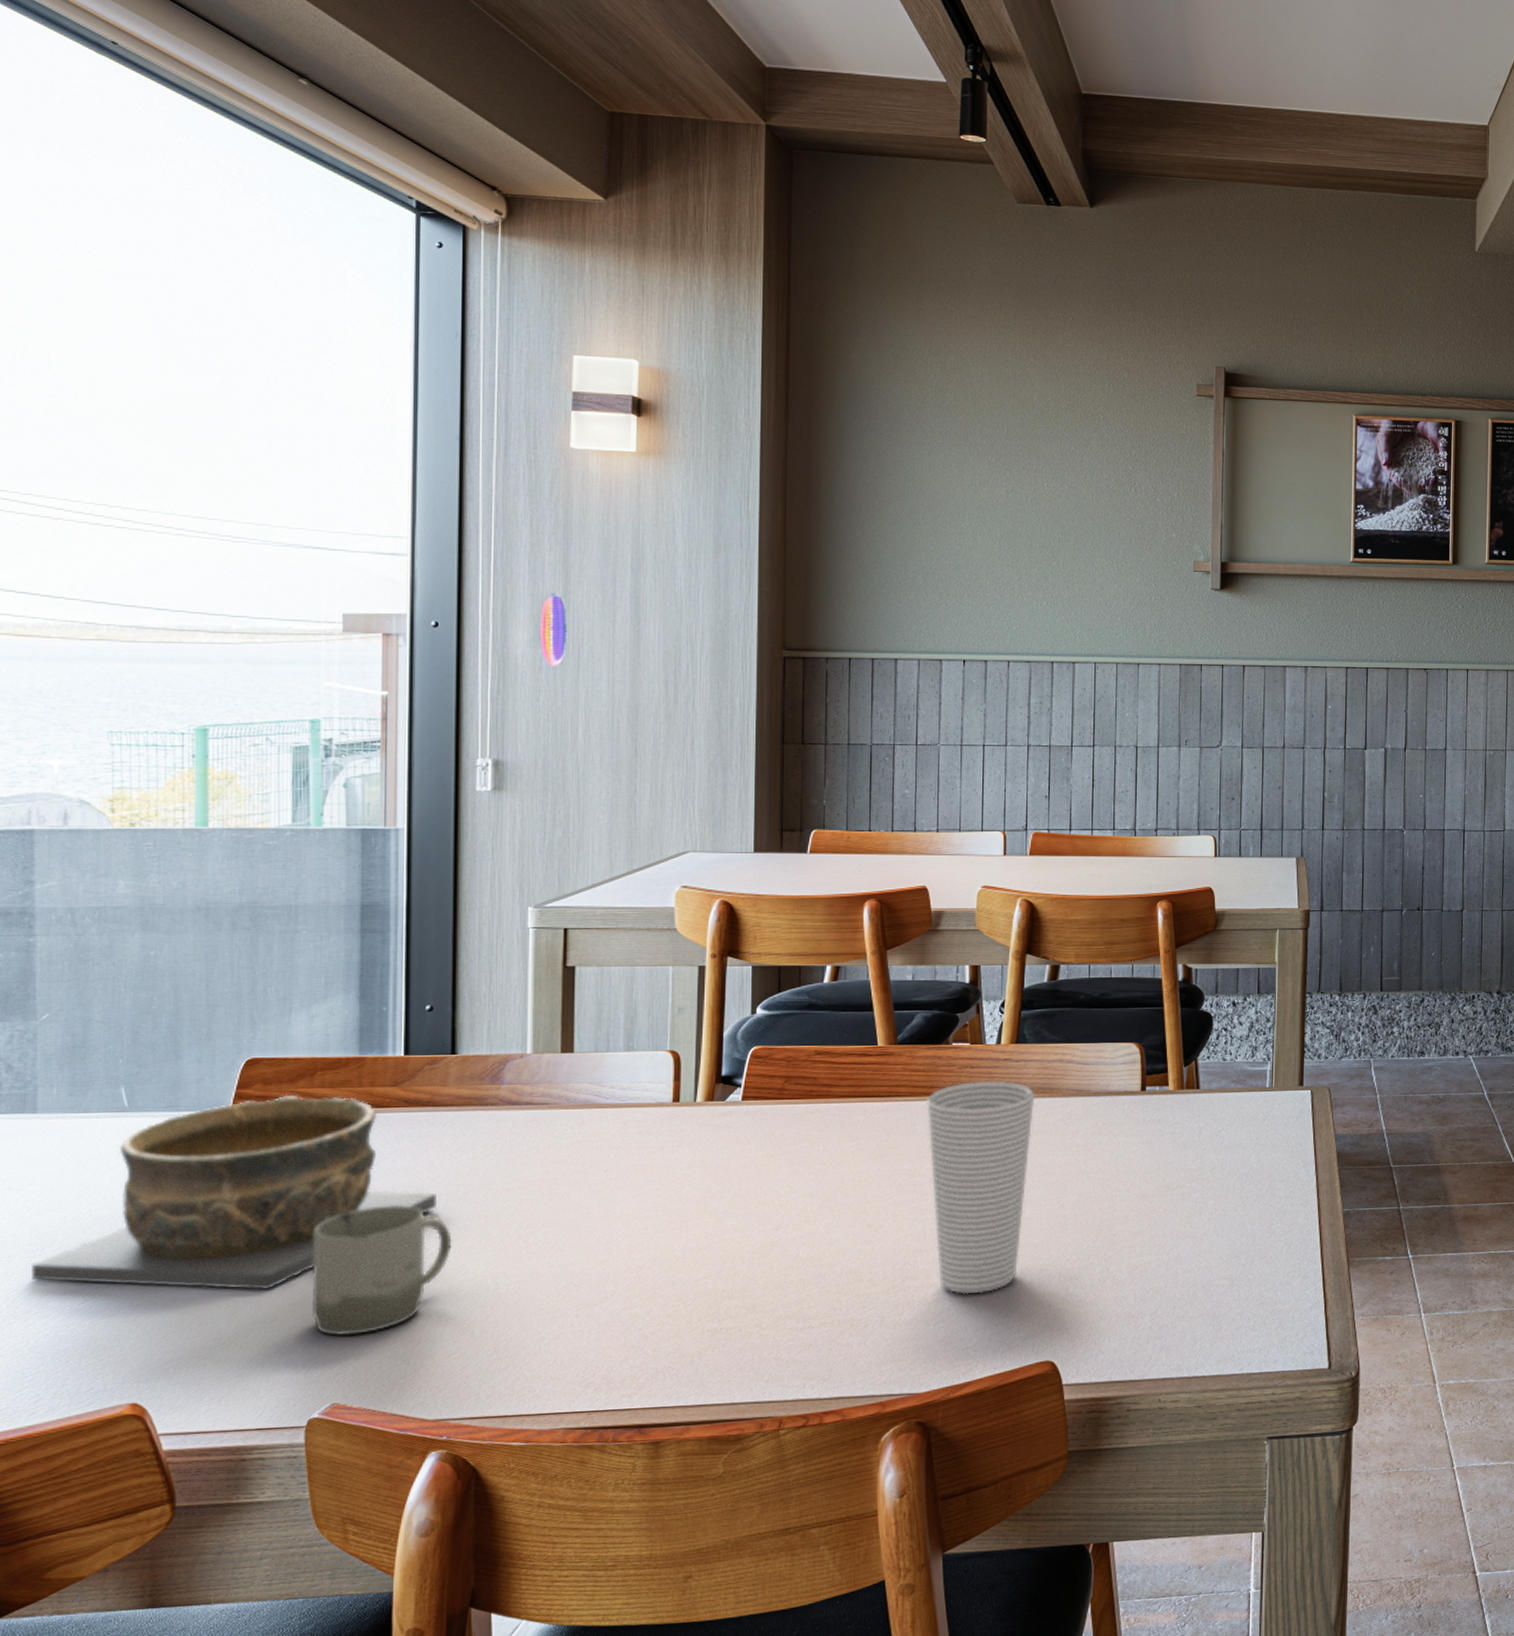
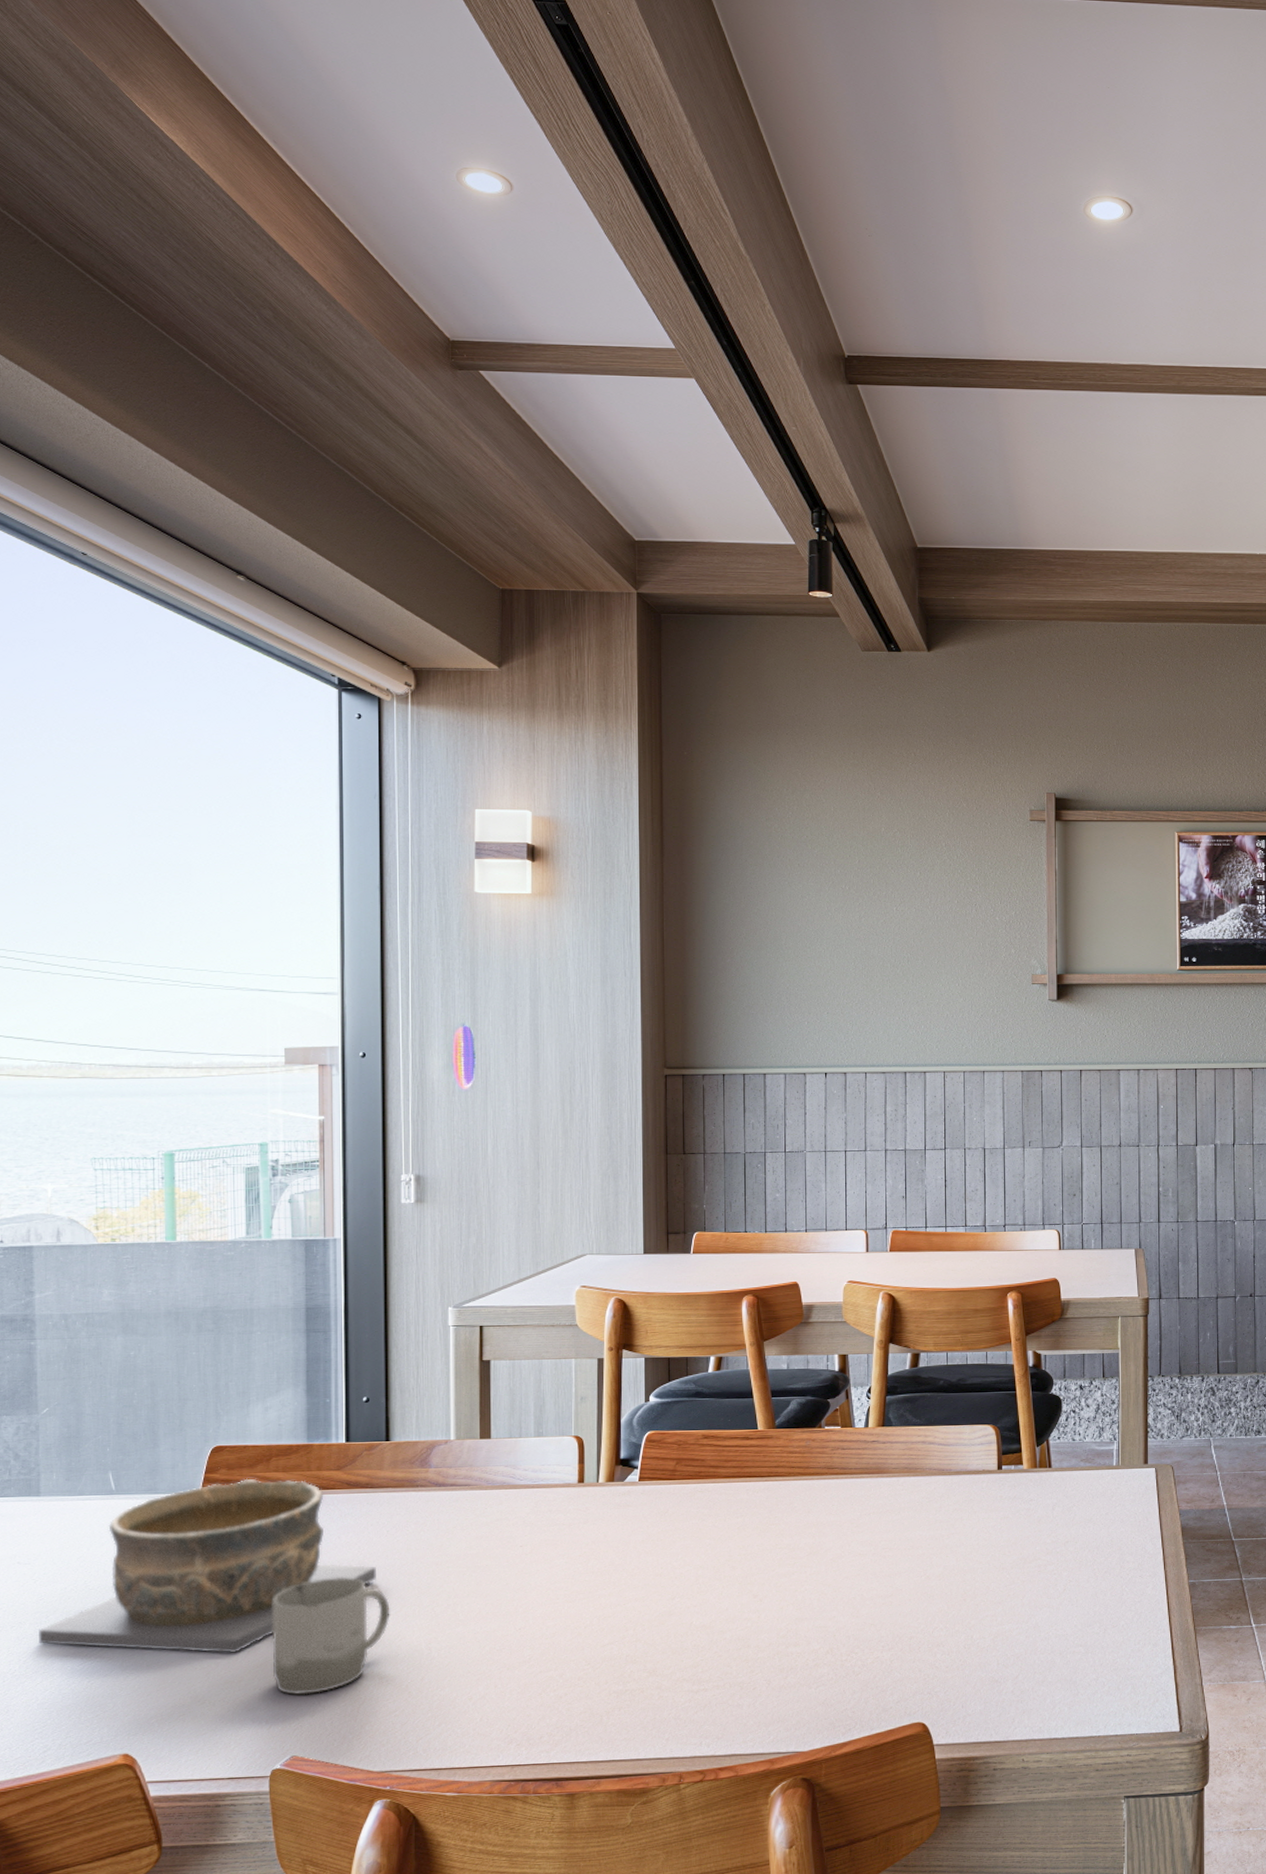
cup: present [927,1080,1035,1295] -> none [803,1460,901,1660]

